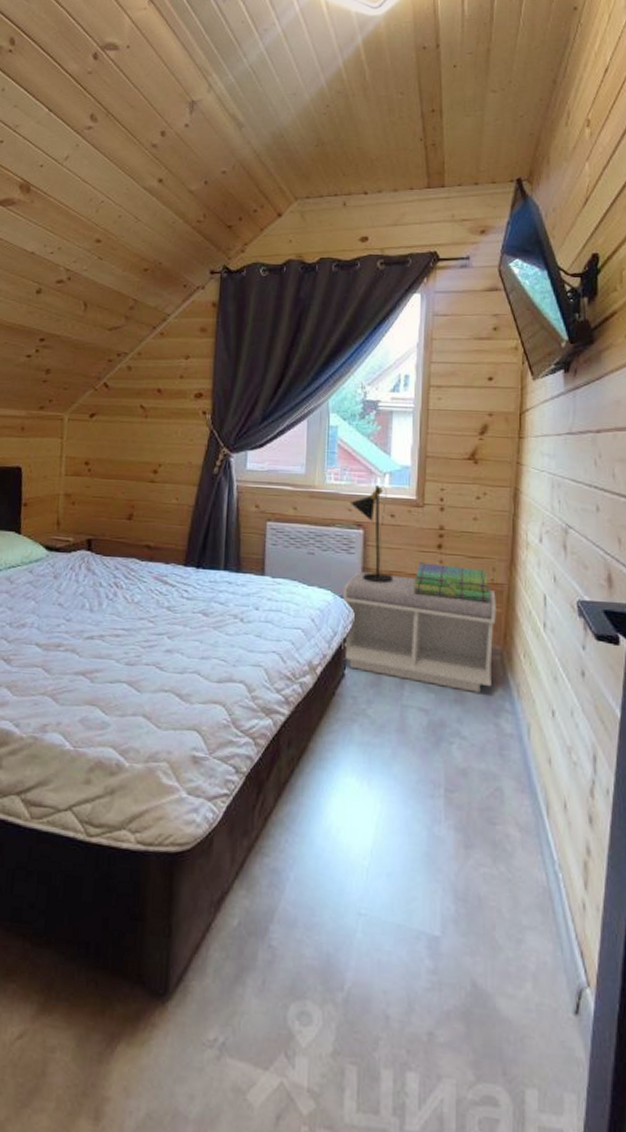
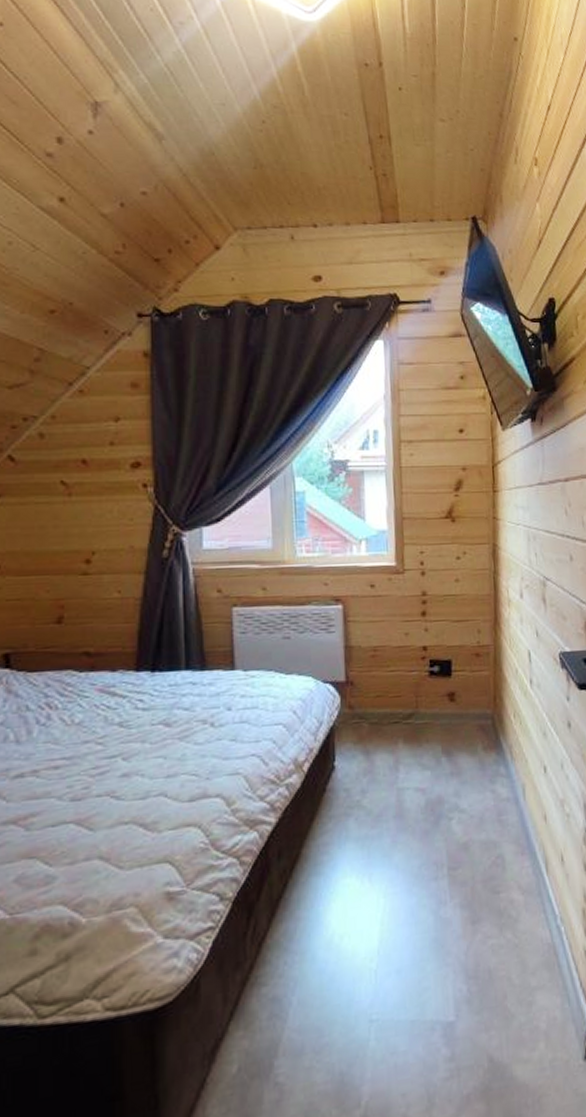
bench: present [342,572,496,693] -> none [326,650,485,762]
table lamp: present [349,486,394,582] -> none [324,554,379,661]
stack of books: present [414,562,490,602] -> none [400,632,478,667]

